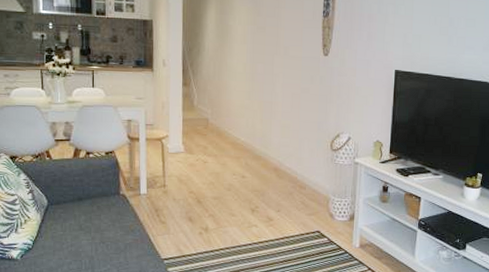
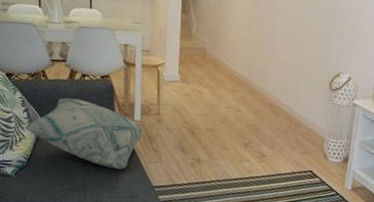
decorative pillow: none [28,176,150,244] -> present [23,97,143,169]

